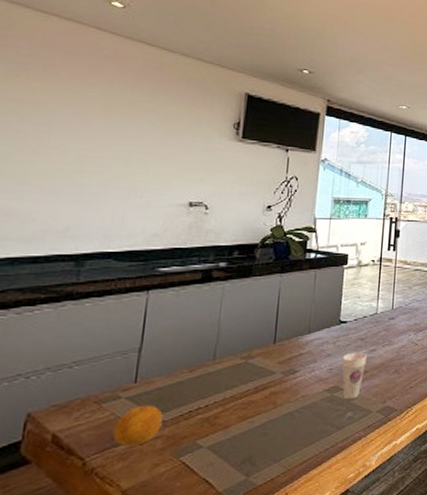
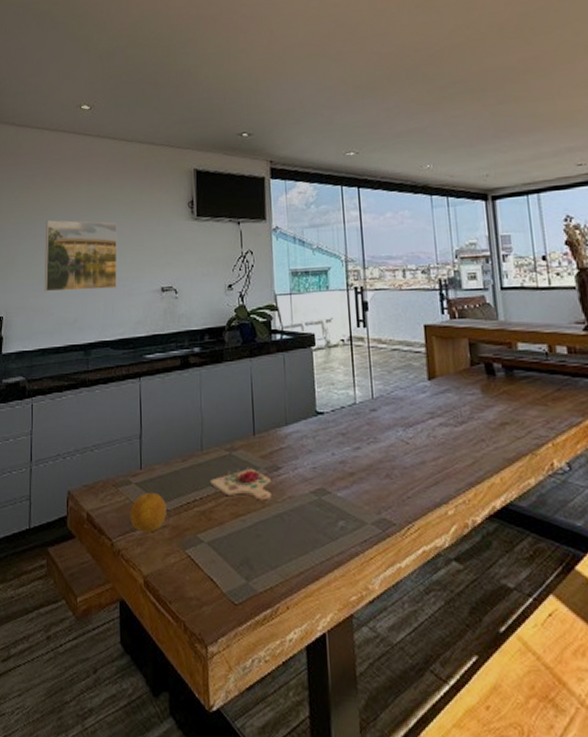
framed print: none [24,115,143,198] -> present [44,219,118,292]
cutting board: none [218,372,286,402] -> present [209,466,272,501]
cup: present [342,352,367,400] -> none [324,449,352,506]

